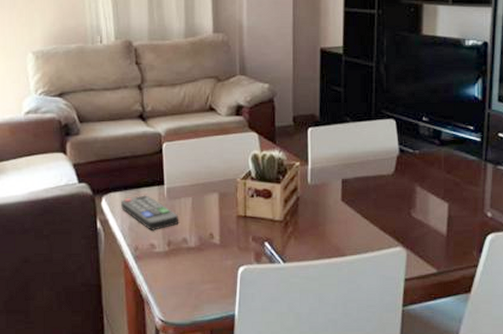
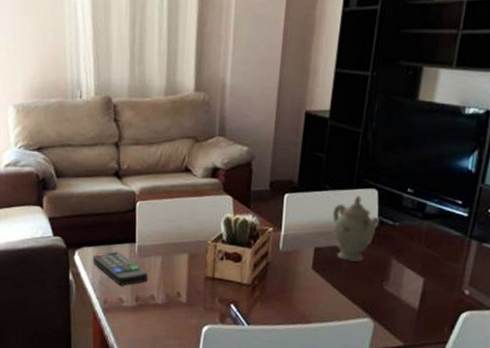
teapot: none [355,126,400,191] -> present [331,196,380,262]

